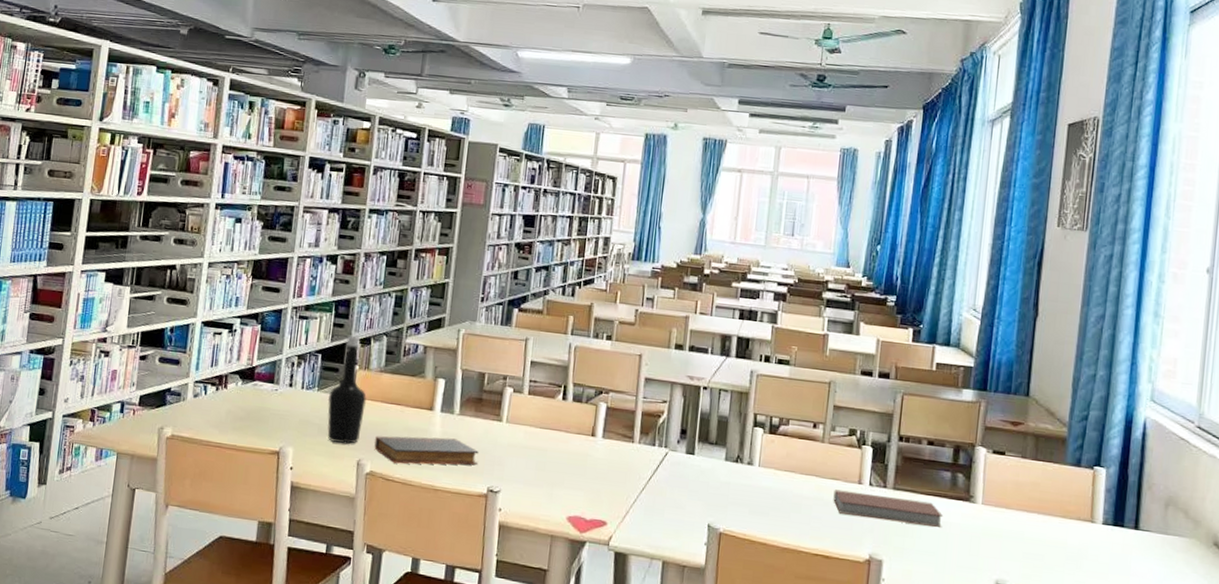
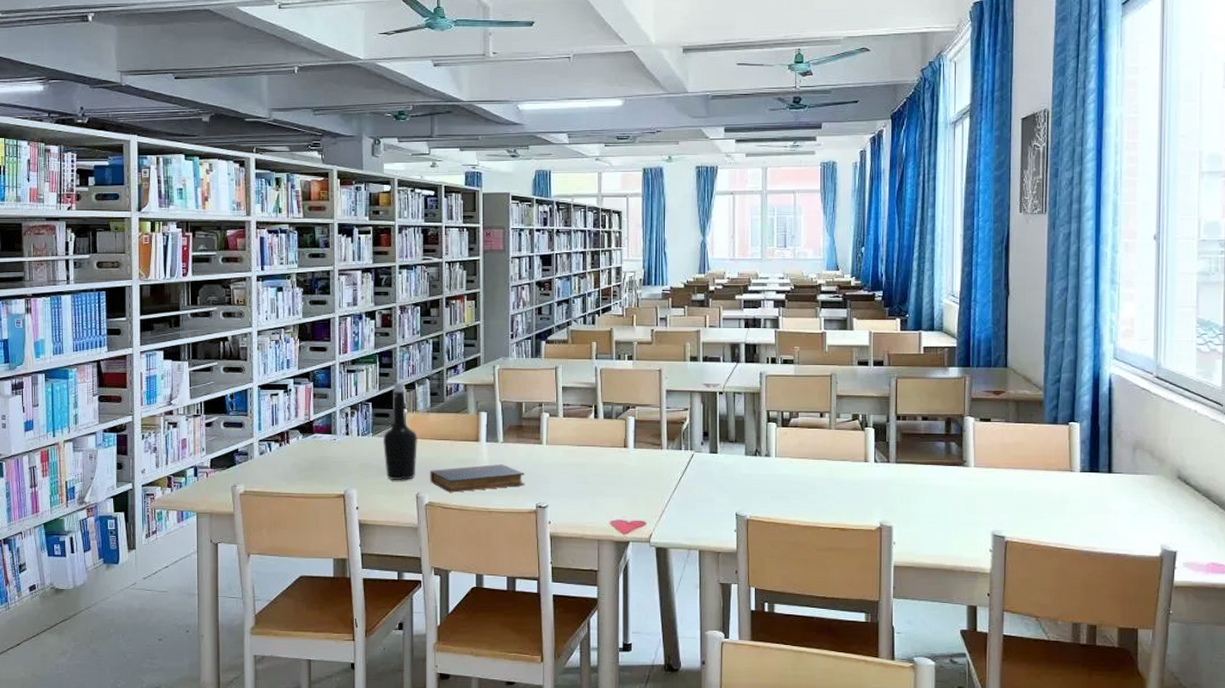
book: present [833,489,944,528] -> none [844,469,942,491]

